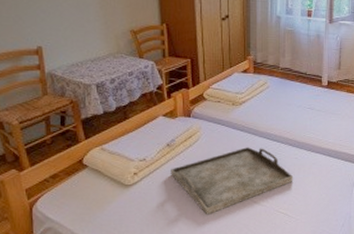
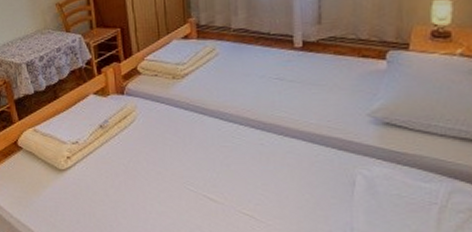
serving tray: present [171,147,294,215] -> none [105,129,260,209]

